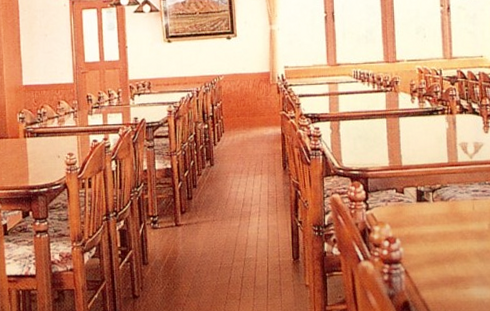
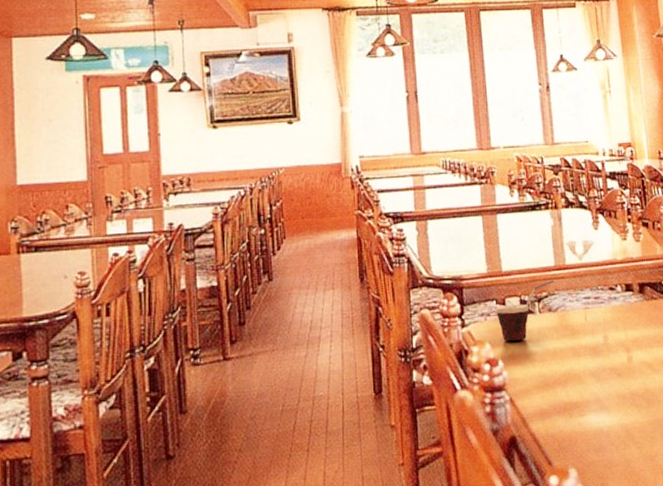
cup: none [395,174,448,224] -> present [495,280,555,342]

